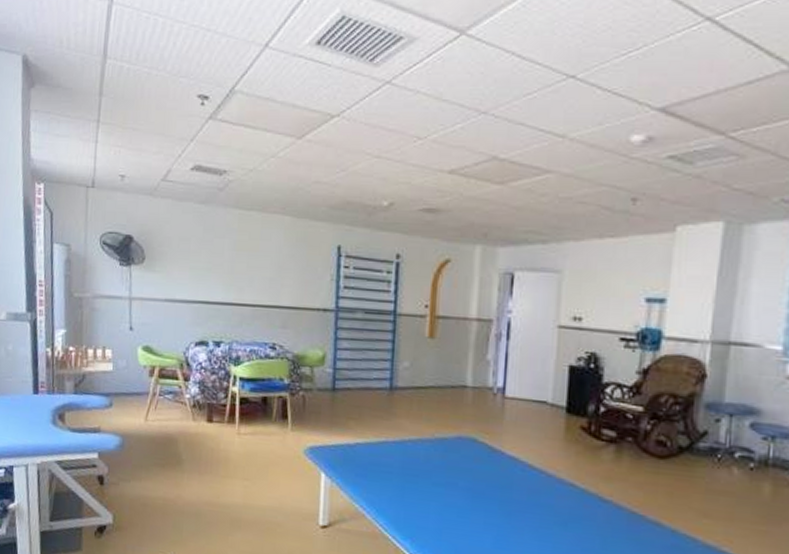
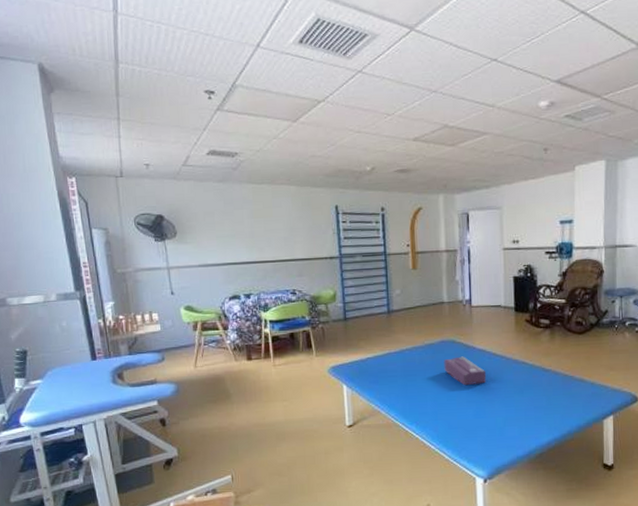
tissue box: none [457,461,517,504] -> present [444,356,487,386]

